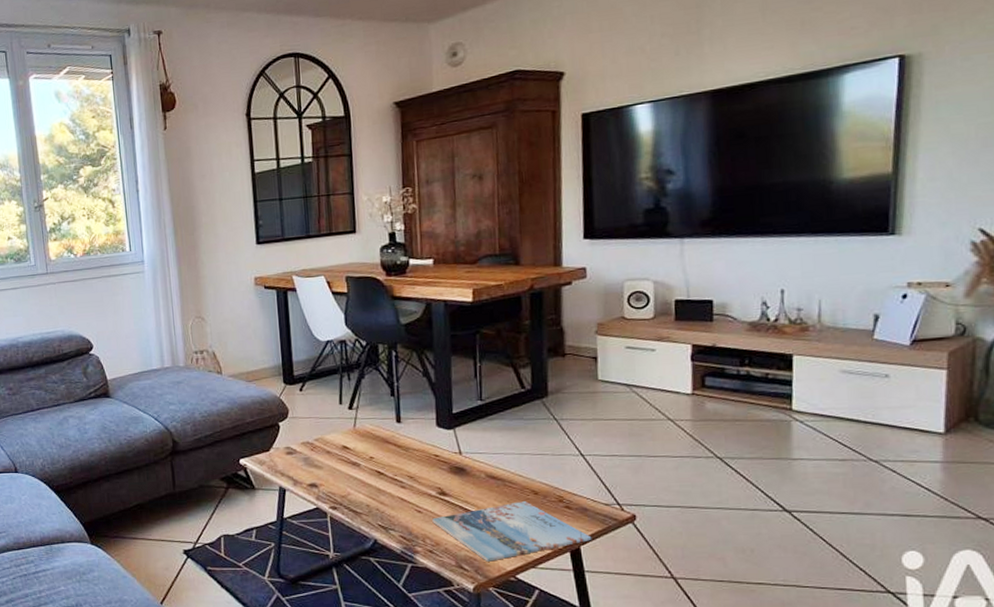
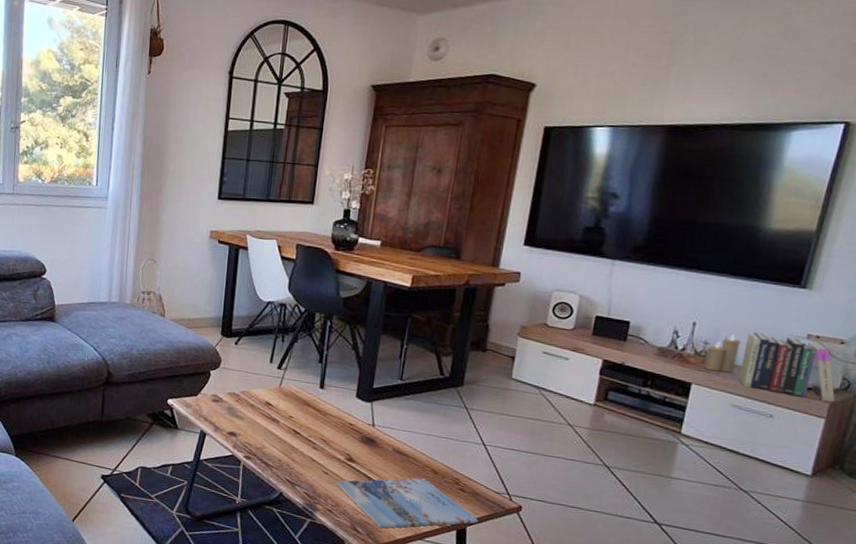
candle: none [801,295,837,338] -> present [703,334,741,373]
books: none [842,288,953,352] -> present [738,332,835,402]

